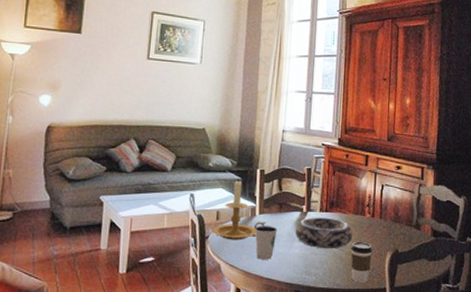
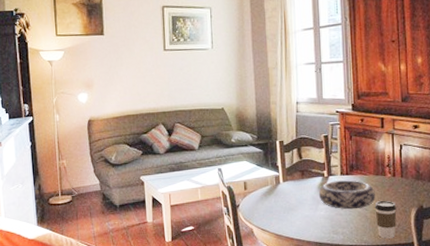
candle holder: present [212,179,266,240] -> none [241,151,290,207]
dixie cup: present [254,226,278,260] -> none [280,192,302,223]

